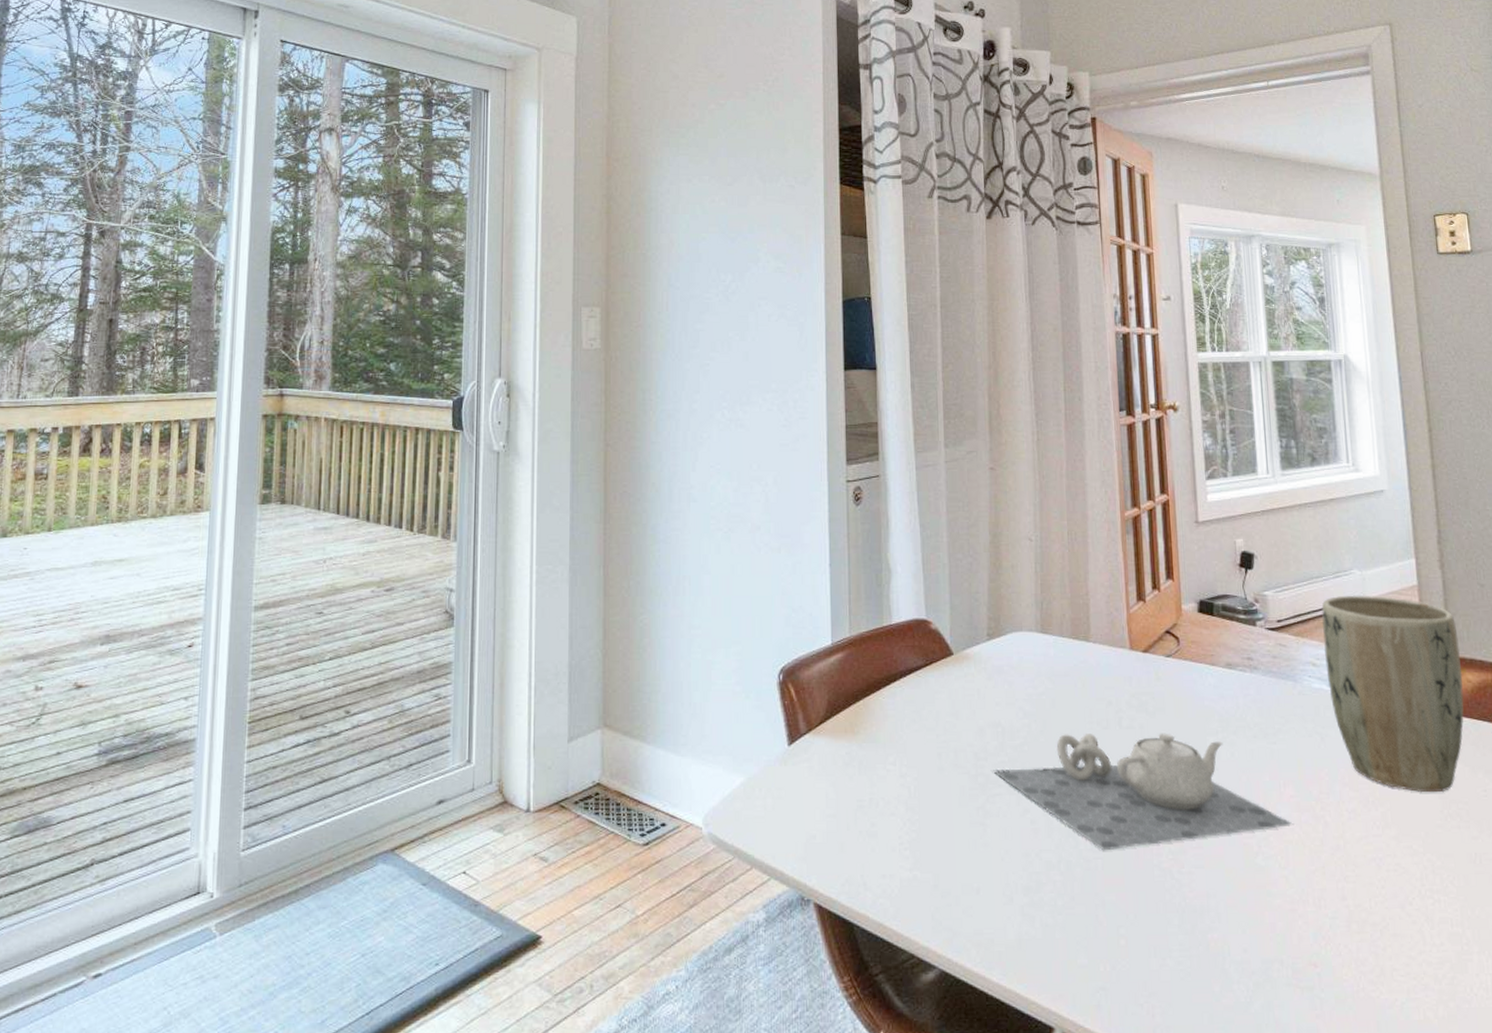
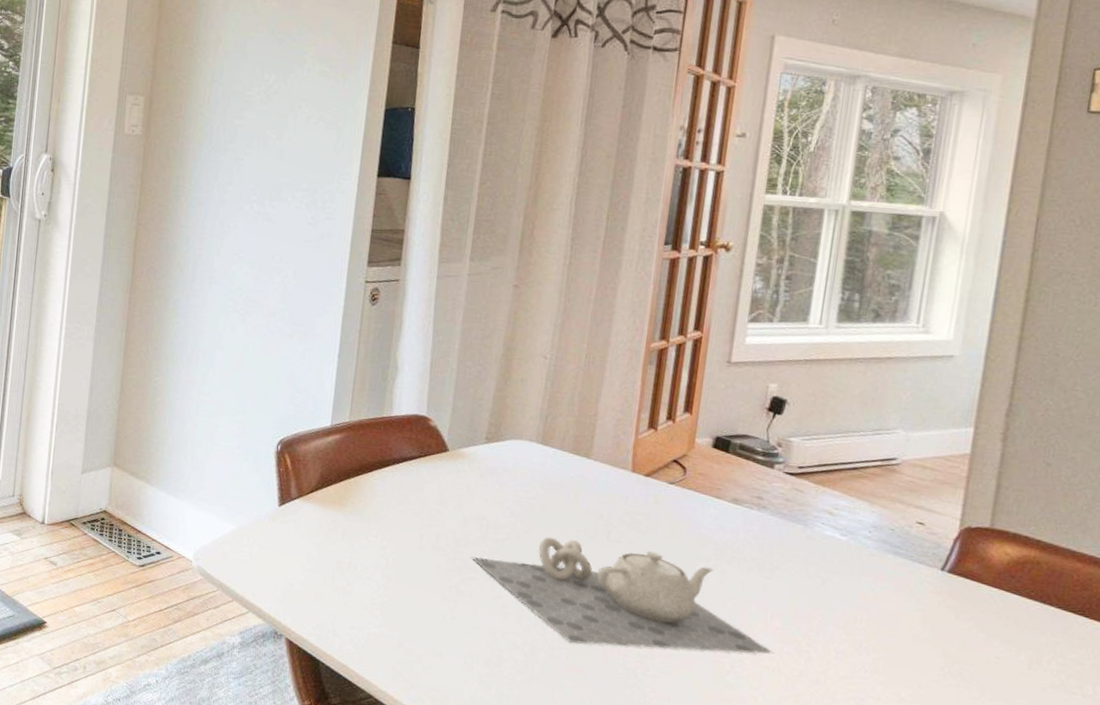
plant pot: present [1321,595,1464,793] -> none [841,452,1006,651]

